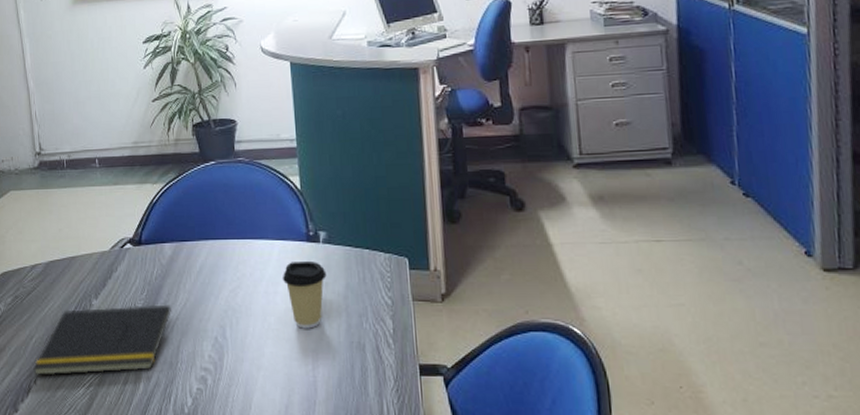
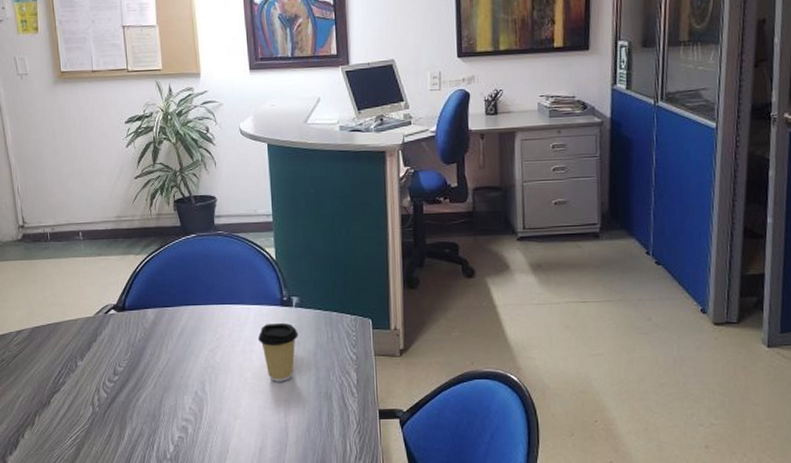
notepad: present [33,304,171,376] -> none [21,364,154,430]

